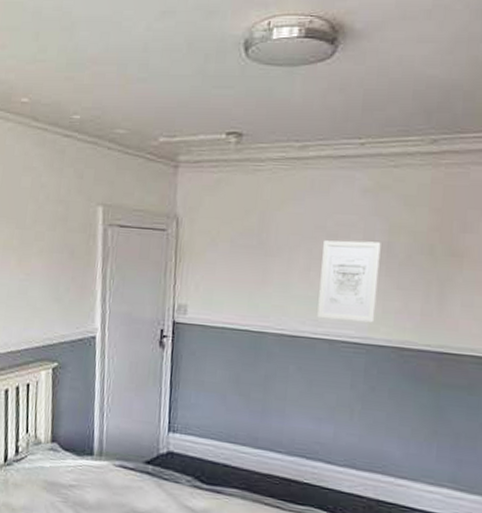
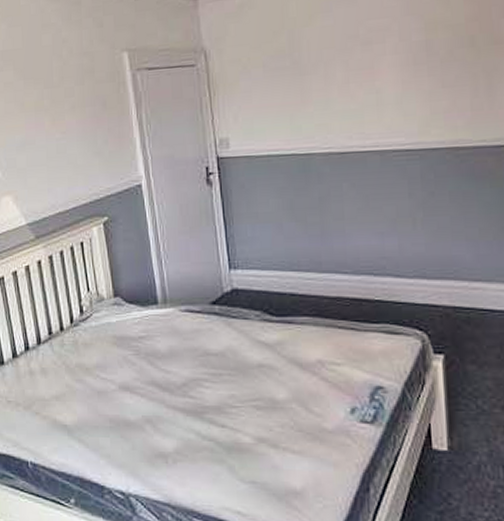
wall art: present [317,240,381,323] -> none [359,42,424,130]

